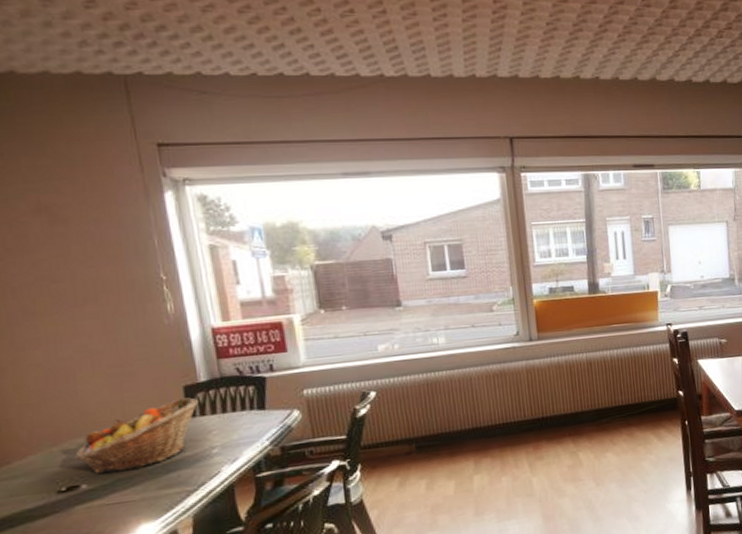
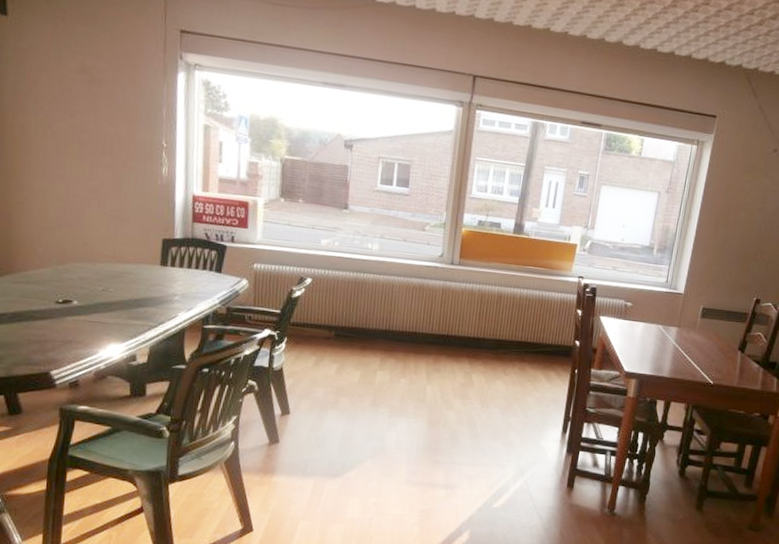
fruit basket: present [75,397,198,475] -> none [73,248,171,299]

